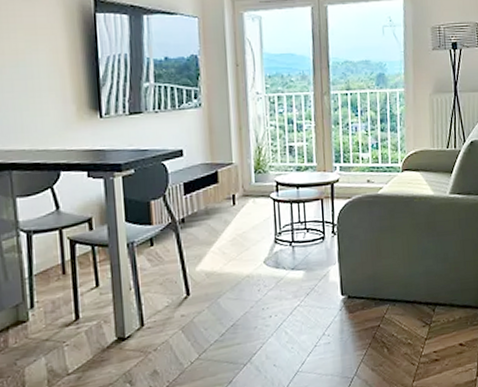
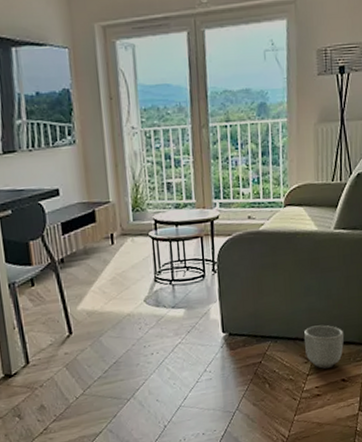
planter: none [422,288,461,333] -> present [304,325,345,369]

